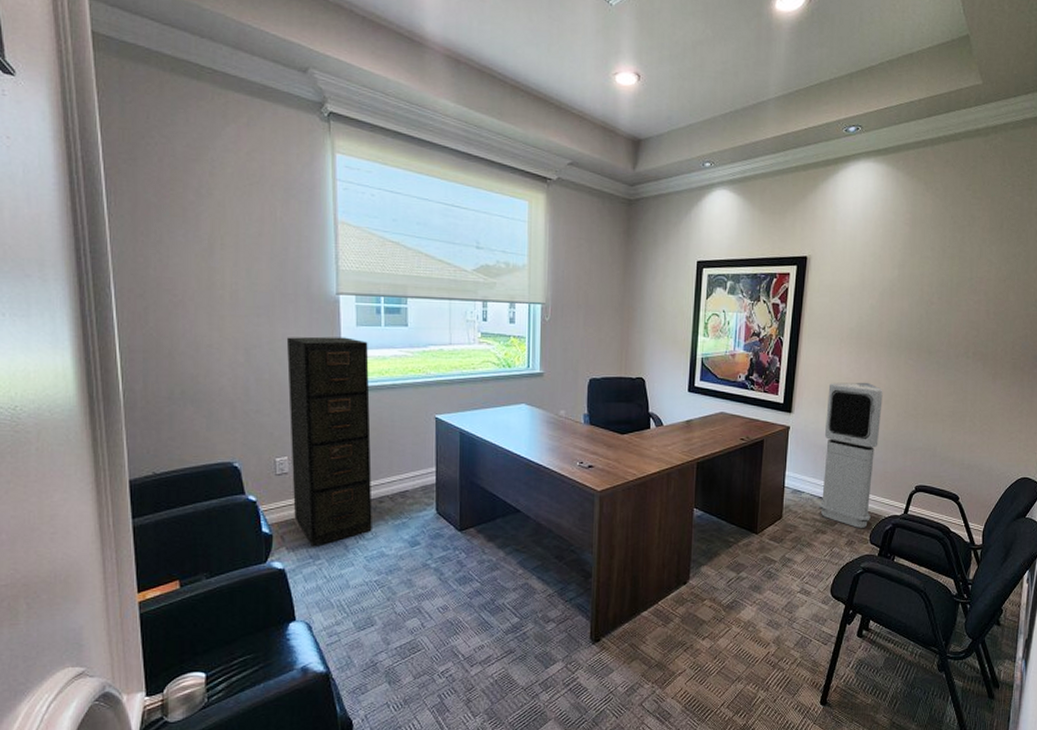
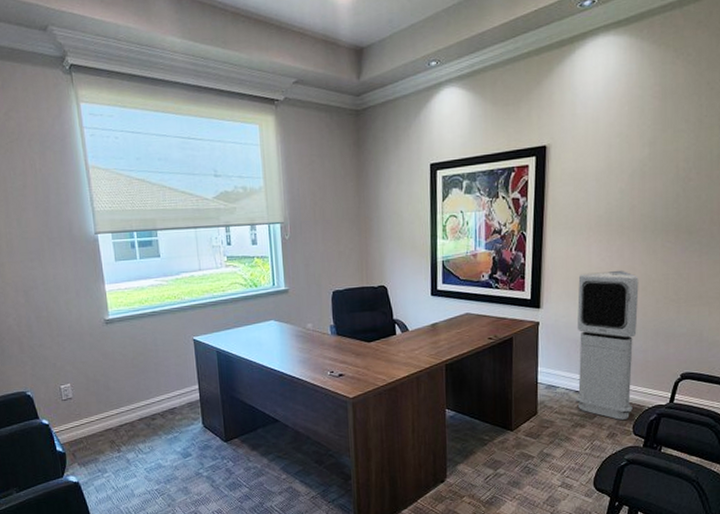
filing cabinet: present [286,336,372,547] -> none [57,272,148,462]

